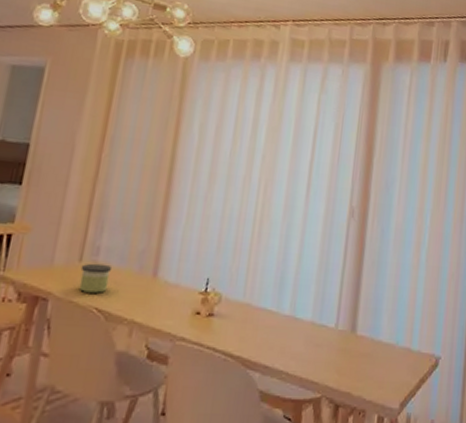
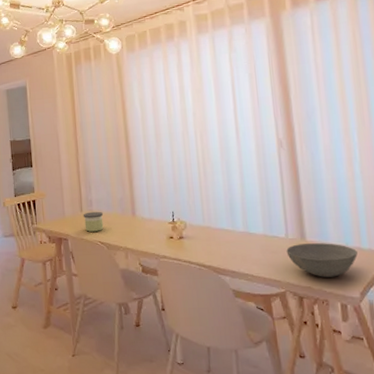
bowl: none [332,337,406,382] -> present [286,243,358,277]

